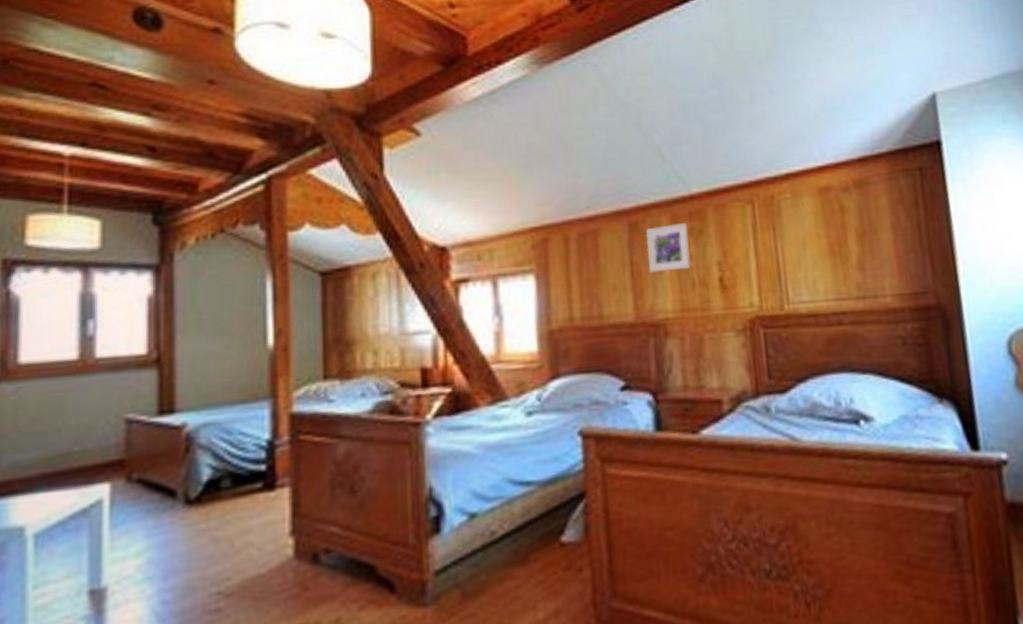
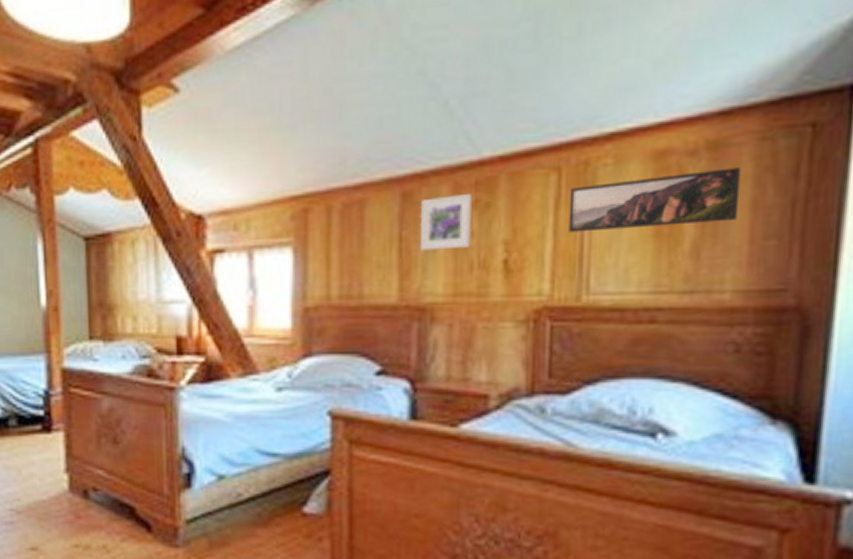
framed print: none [762,200,884,253] -> present [568,167,741,233]

